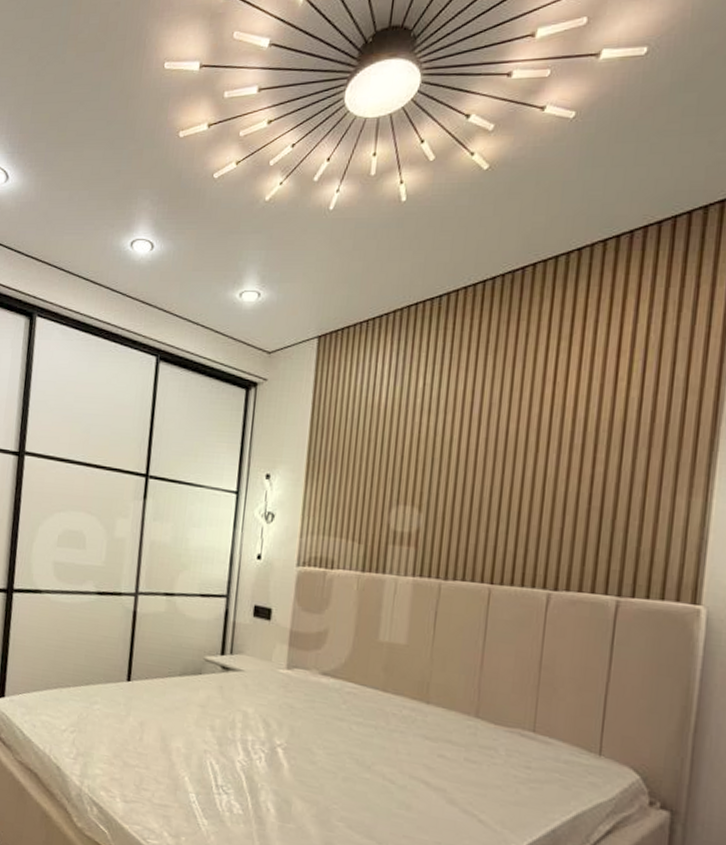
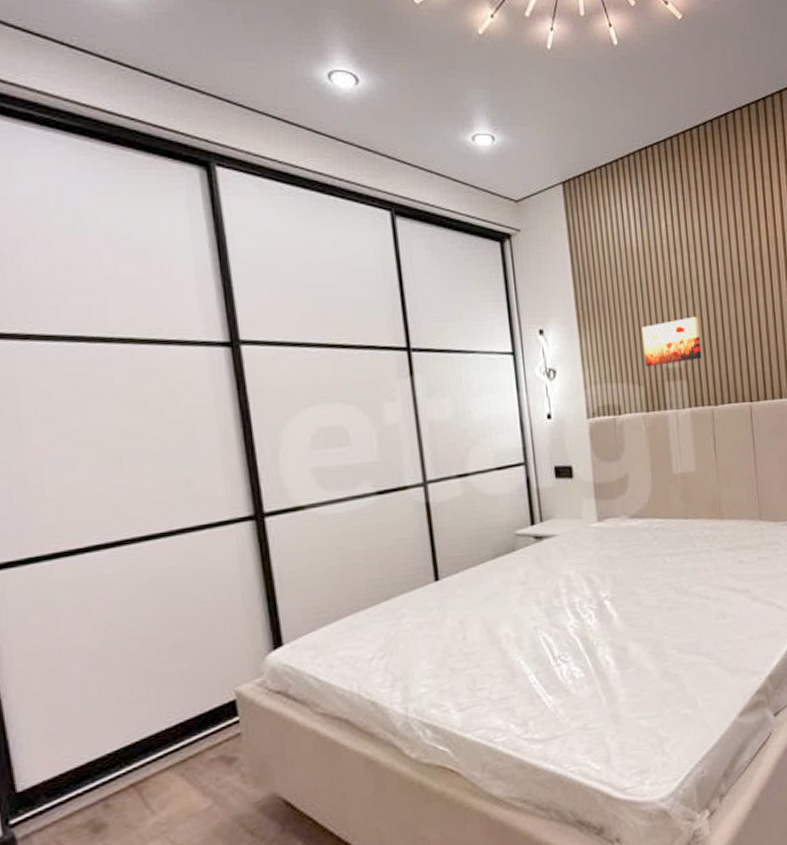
wall art: none [370,481,442,528] -> present [642,316,701,367]

